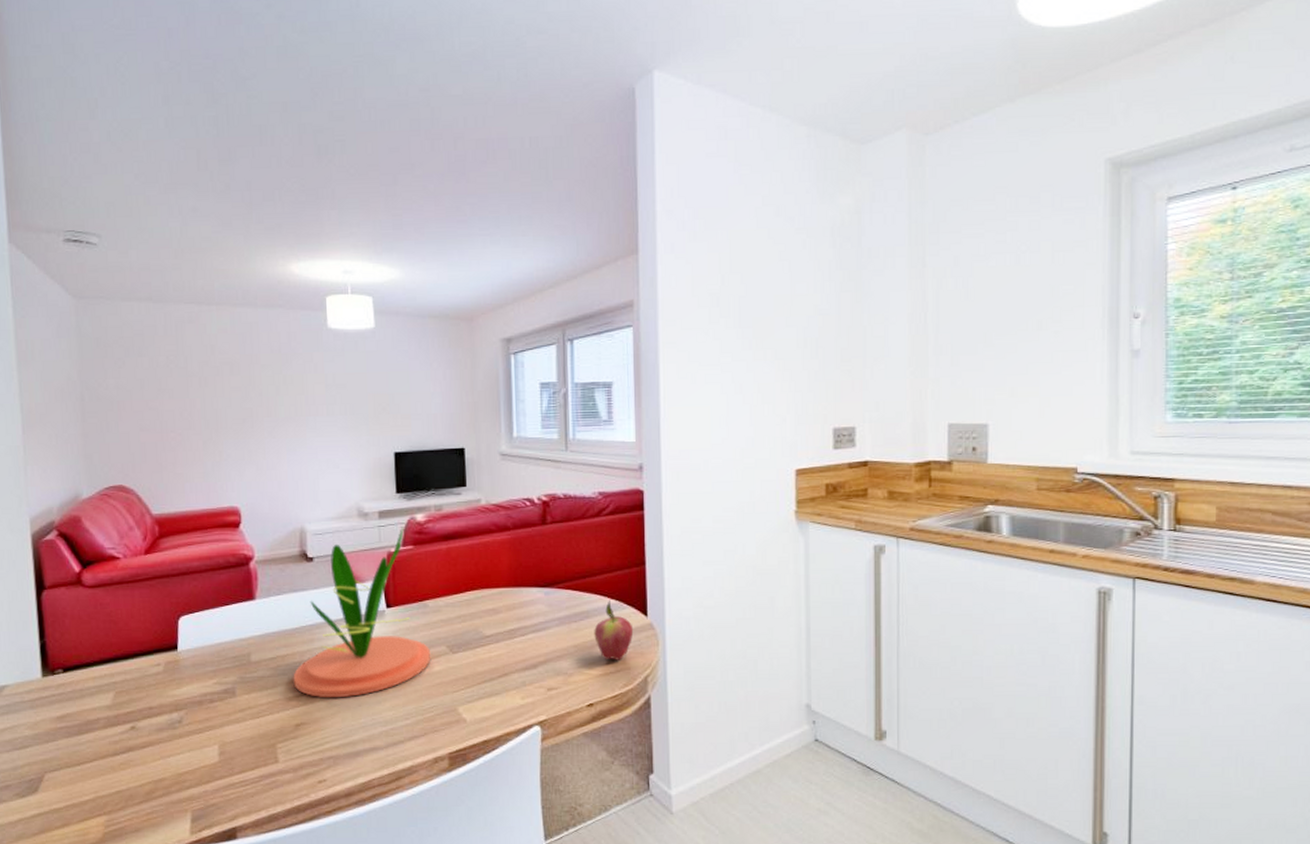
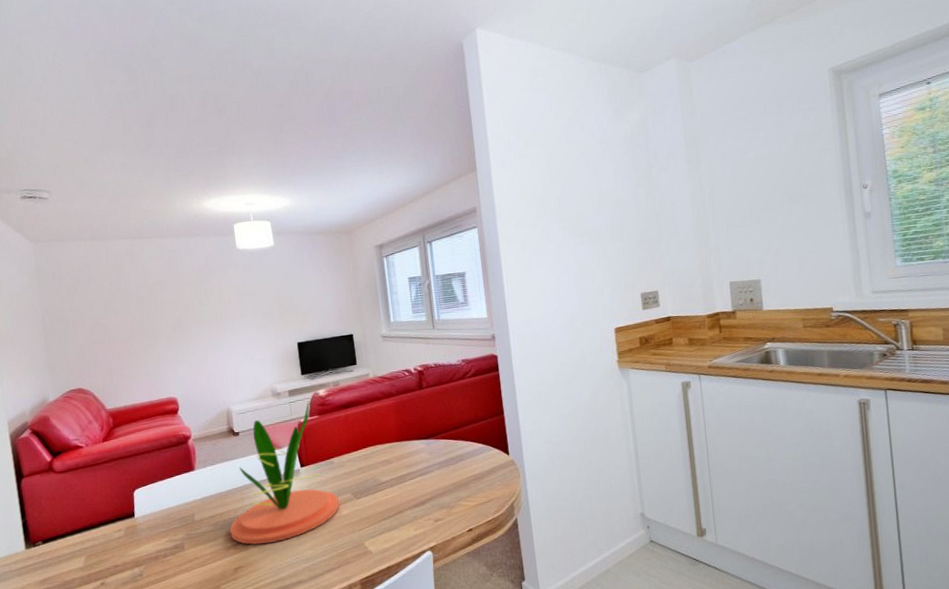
fruit: present [594,599,634,660] -> none [468,444,499,492]

